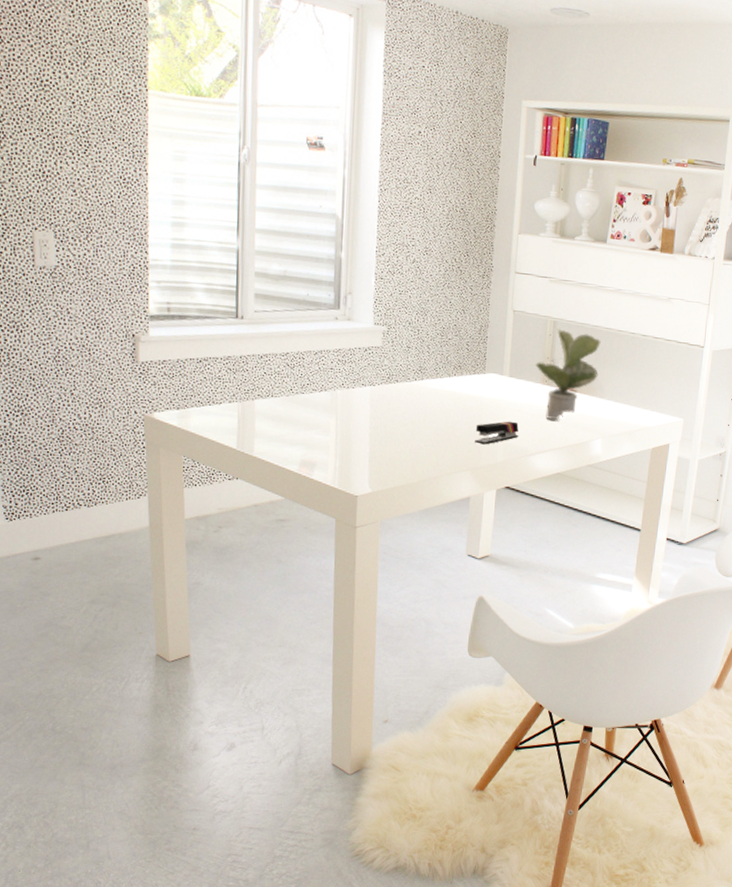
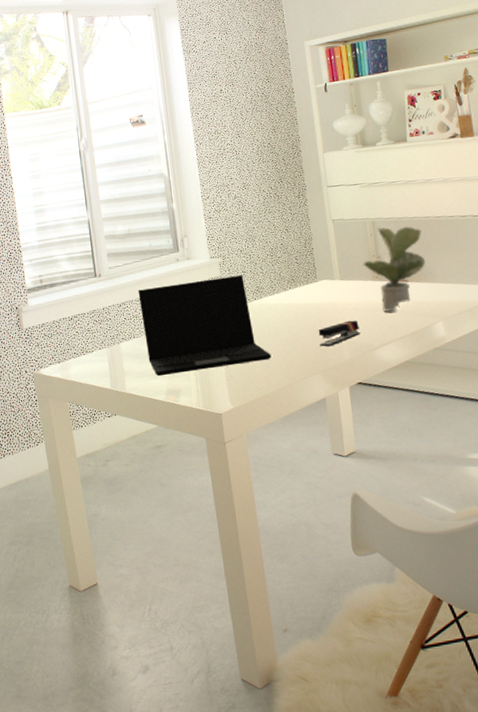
laptop: none [284,343,422,447] -> present [138,274,271,377]

